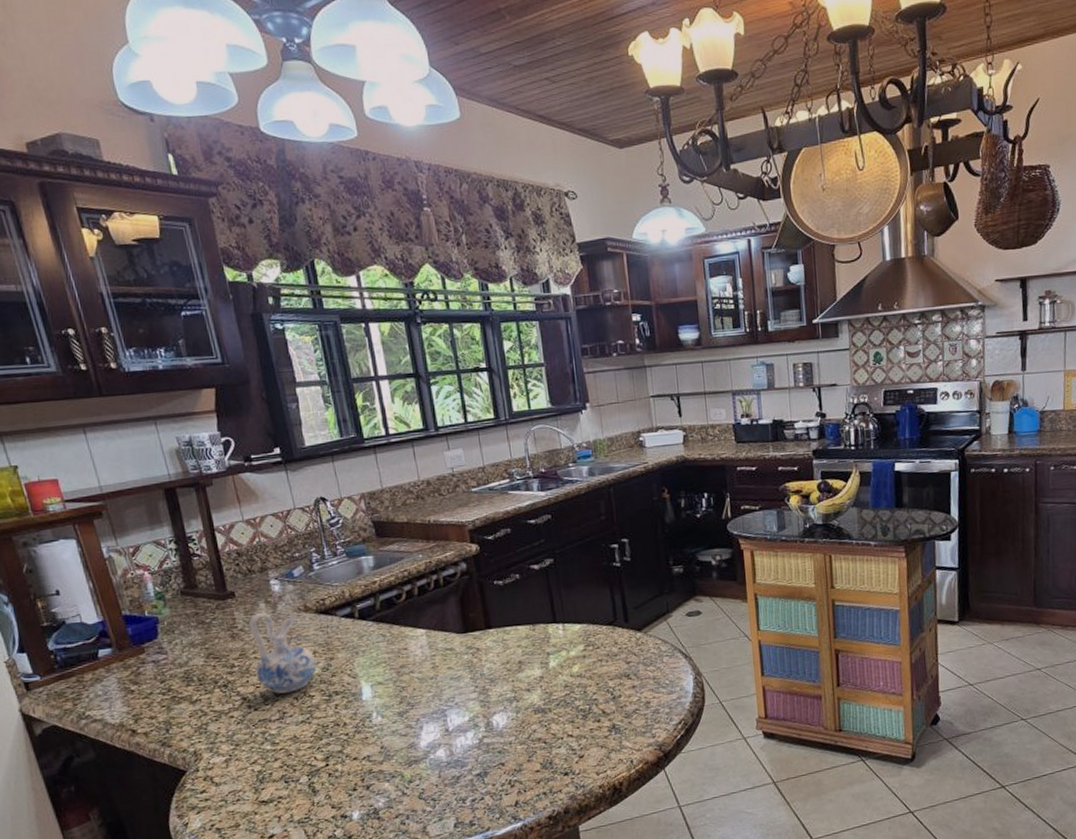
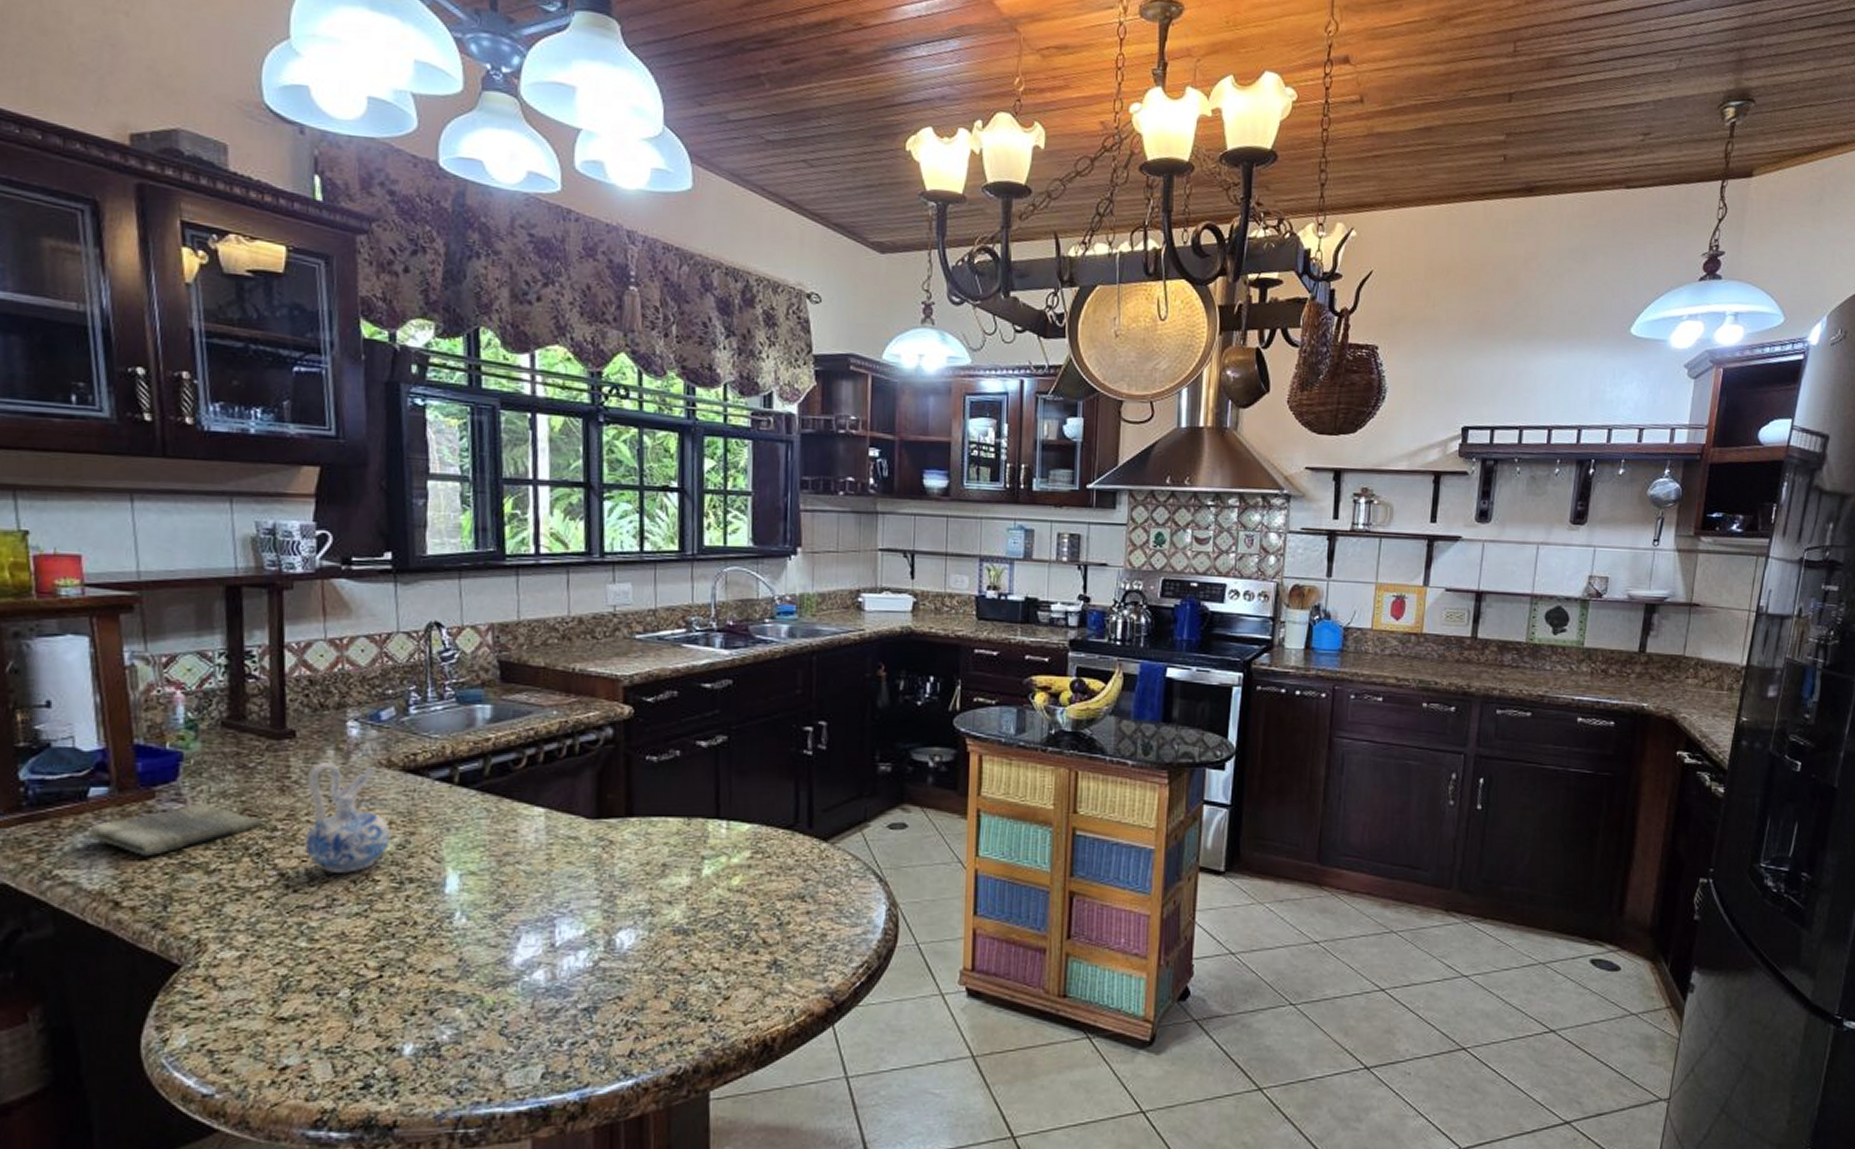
dish towel: none [104,652,224,696] -> present [88,803,263,857]

